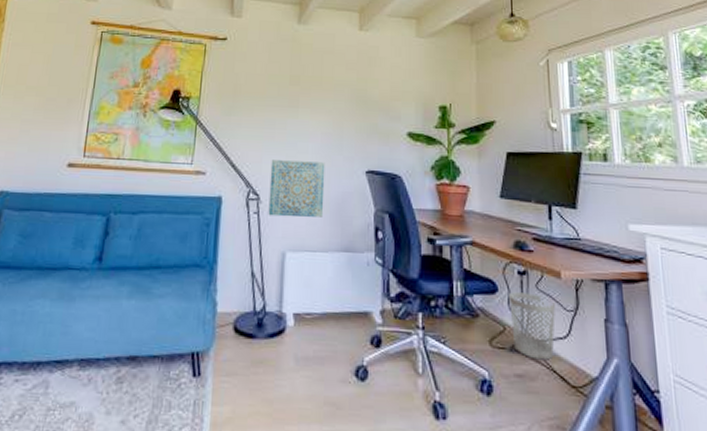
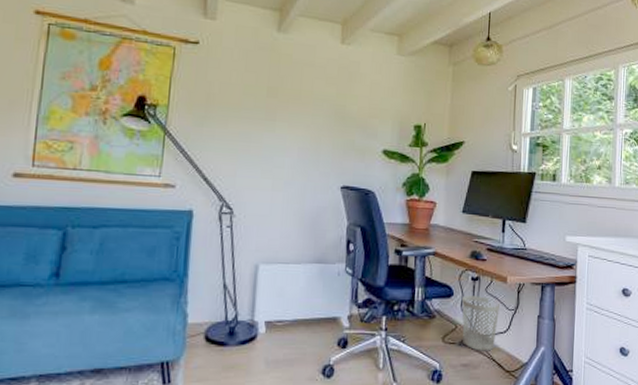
wall art: present [268,160,325,218] -> none [241,174,301,231]

